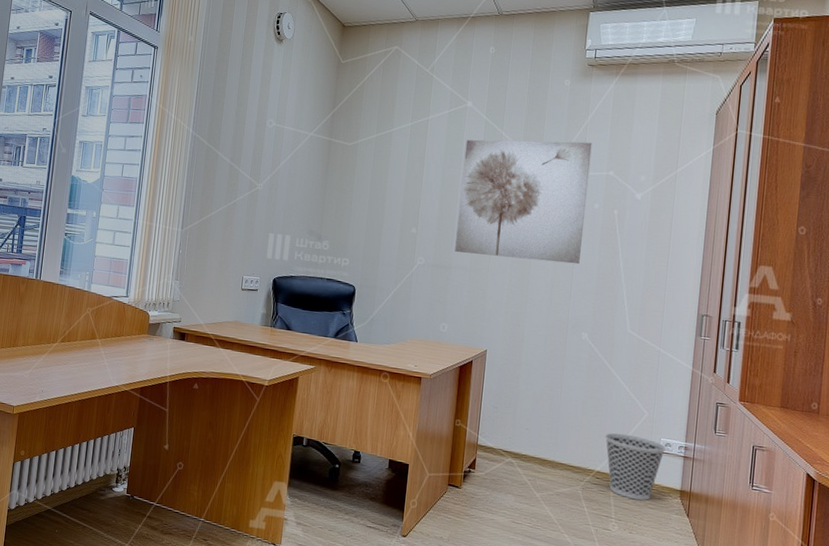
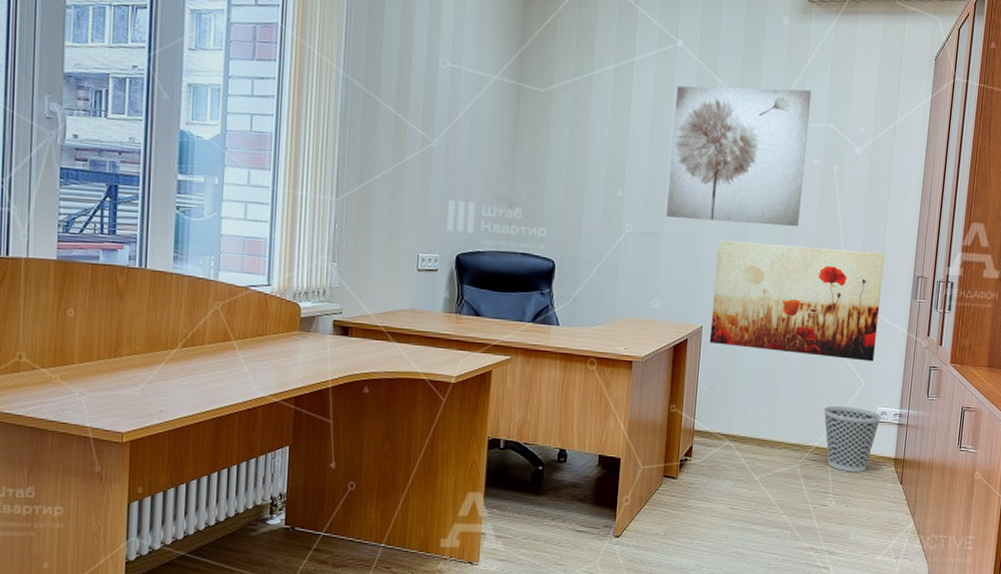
wall art: none [493,273,667,394] -> present [709,239,885,362]

